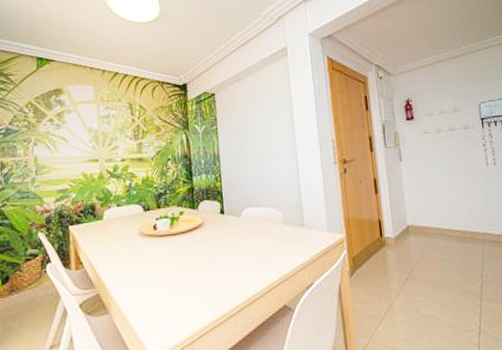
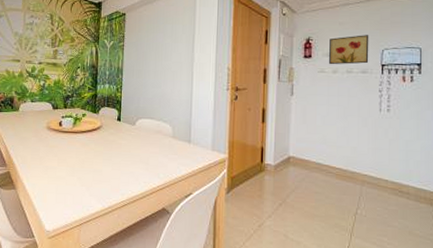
wall art: none [428,90,469,125] -> present [329,35,369,65]

